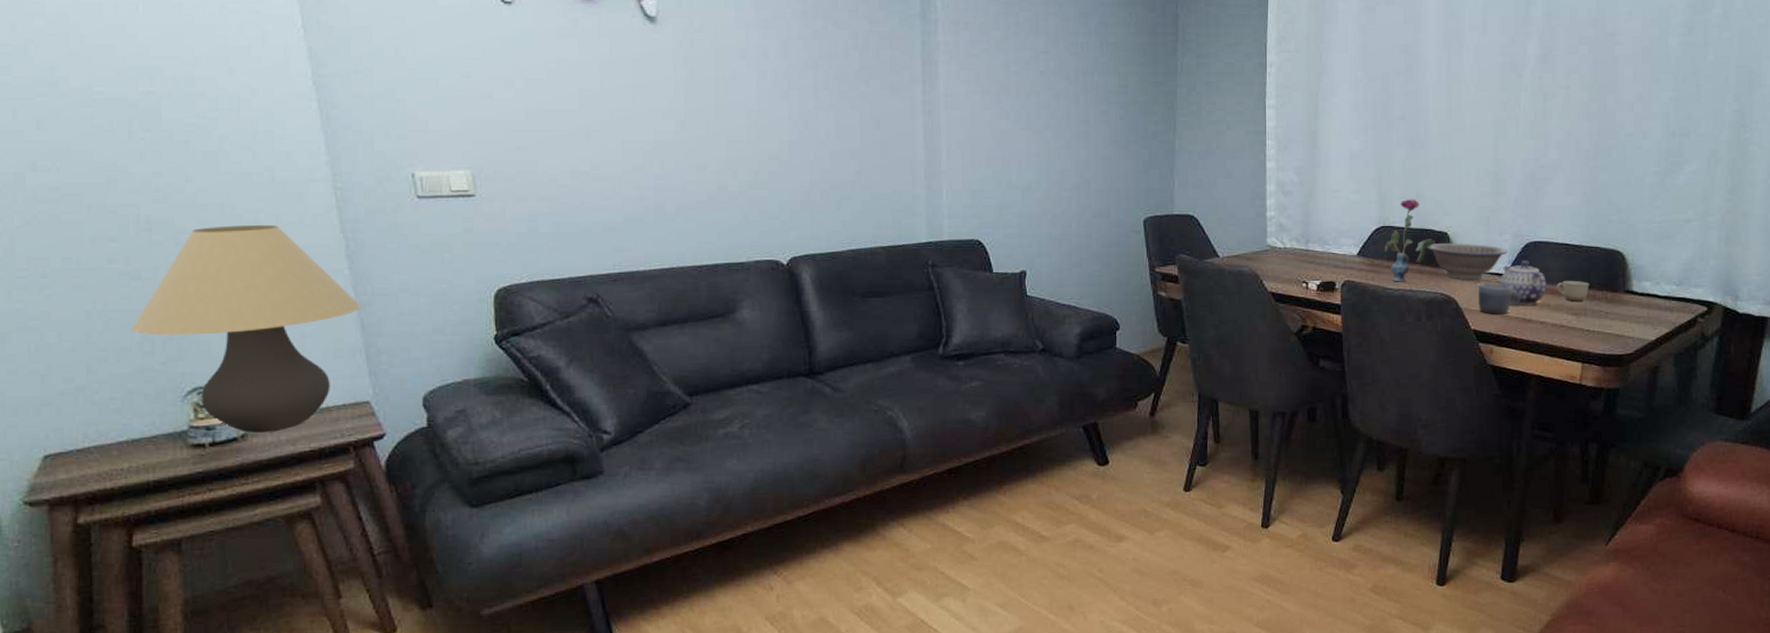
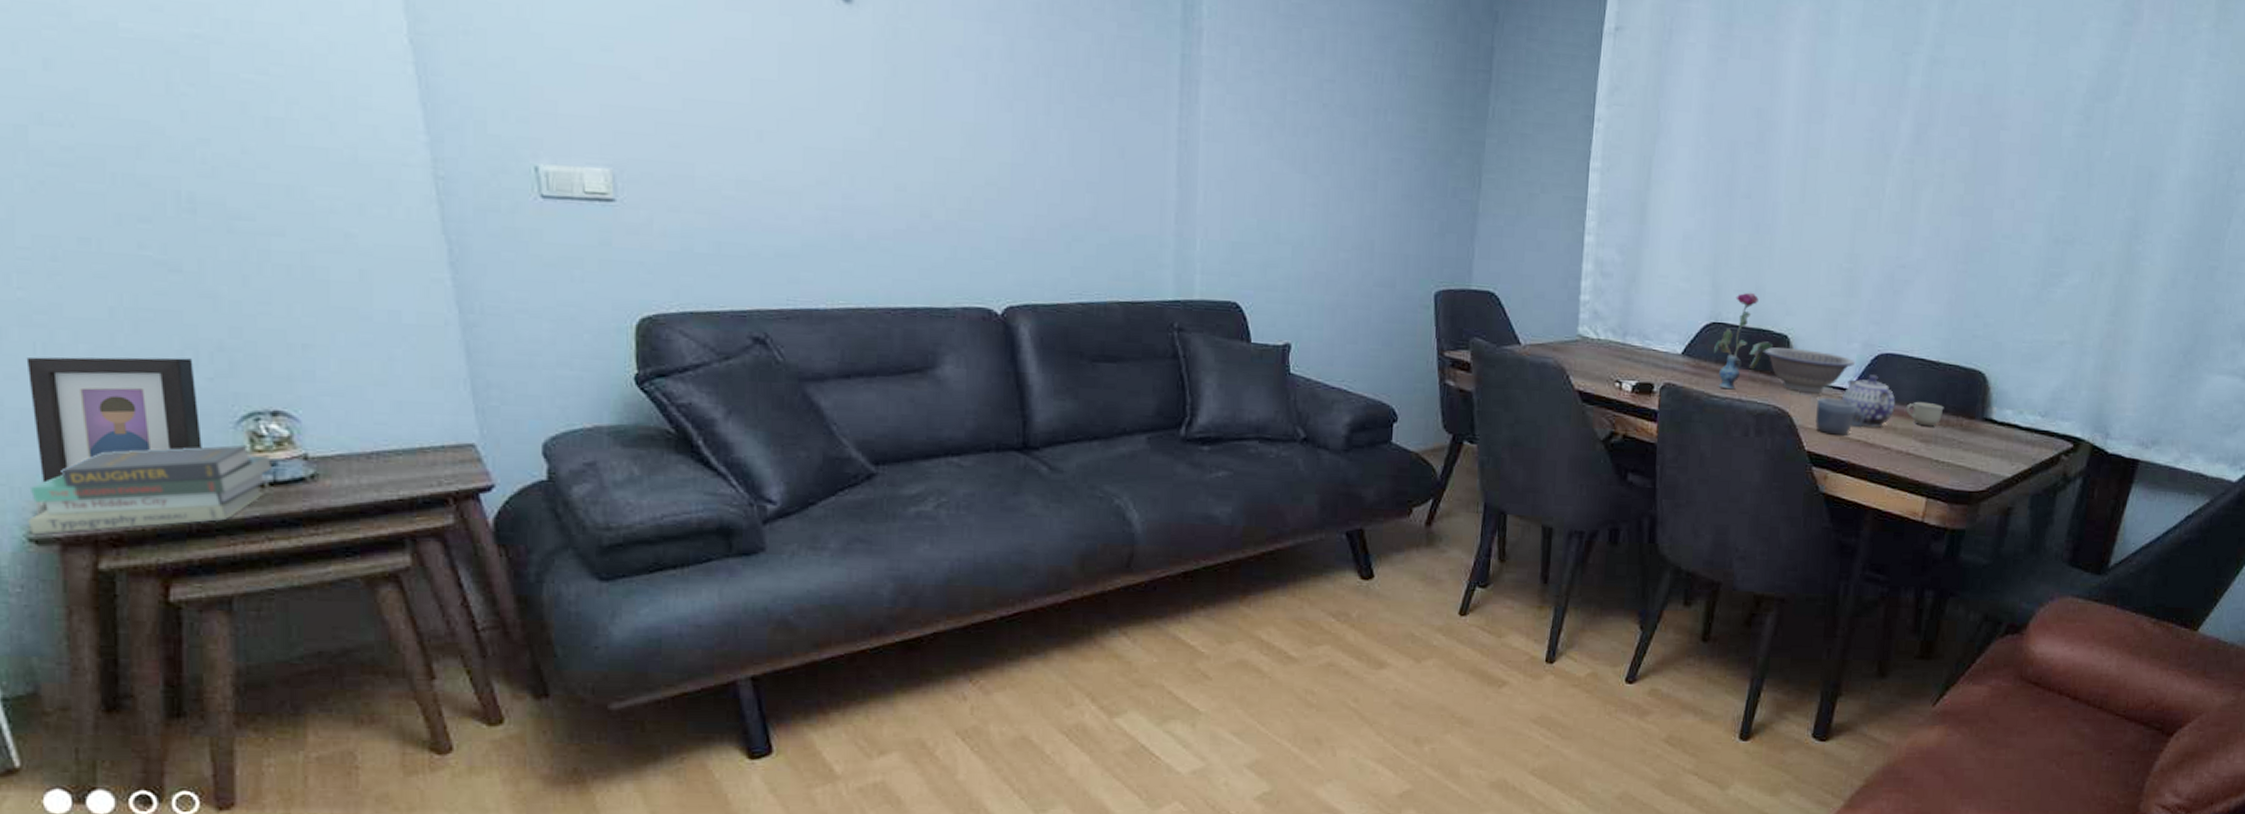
picture frame: none [23,348,157,456] -> present [26,356,202,483]
books: none [24,414,211,499] -> present [28,444,271,535]
table lamp: present [131,225,362,432] -> none [169,213,467,473]

